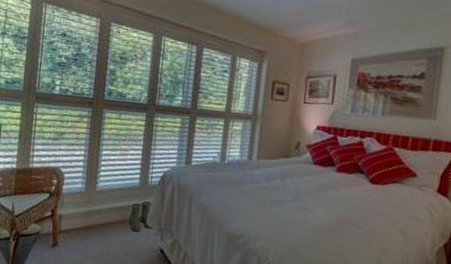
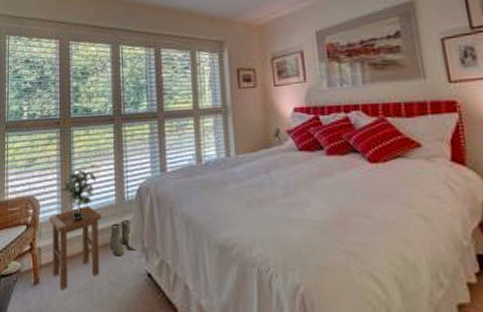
stool: none [71,184,124,254] -> present [49,205,102,290]
potted plant: none [86,146,125,195] -> present [60,163,97,219]

